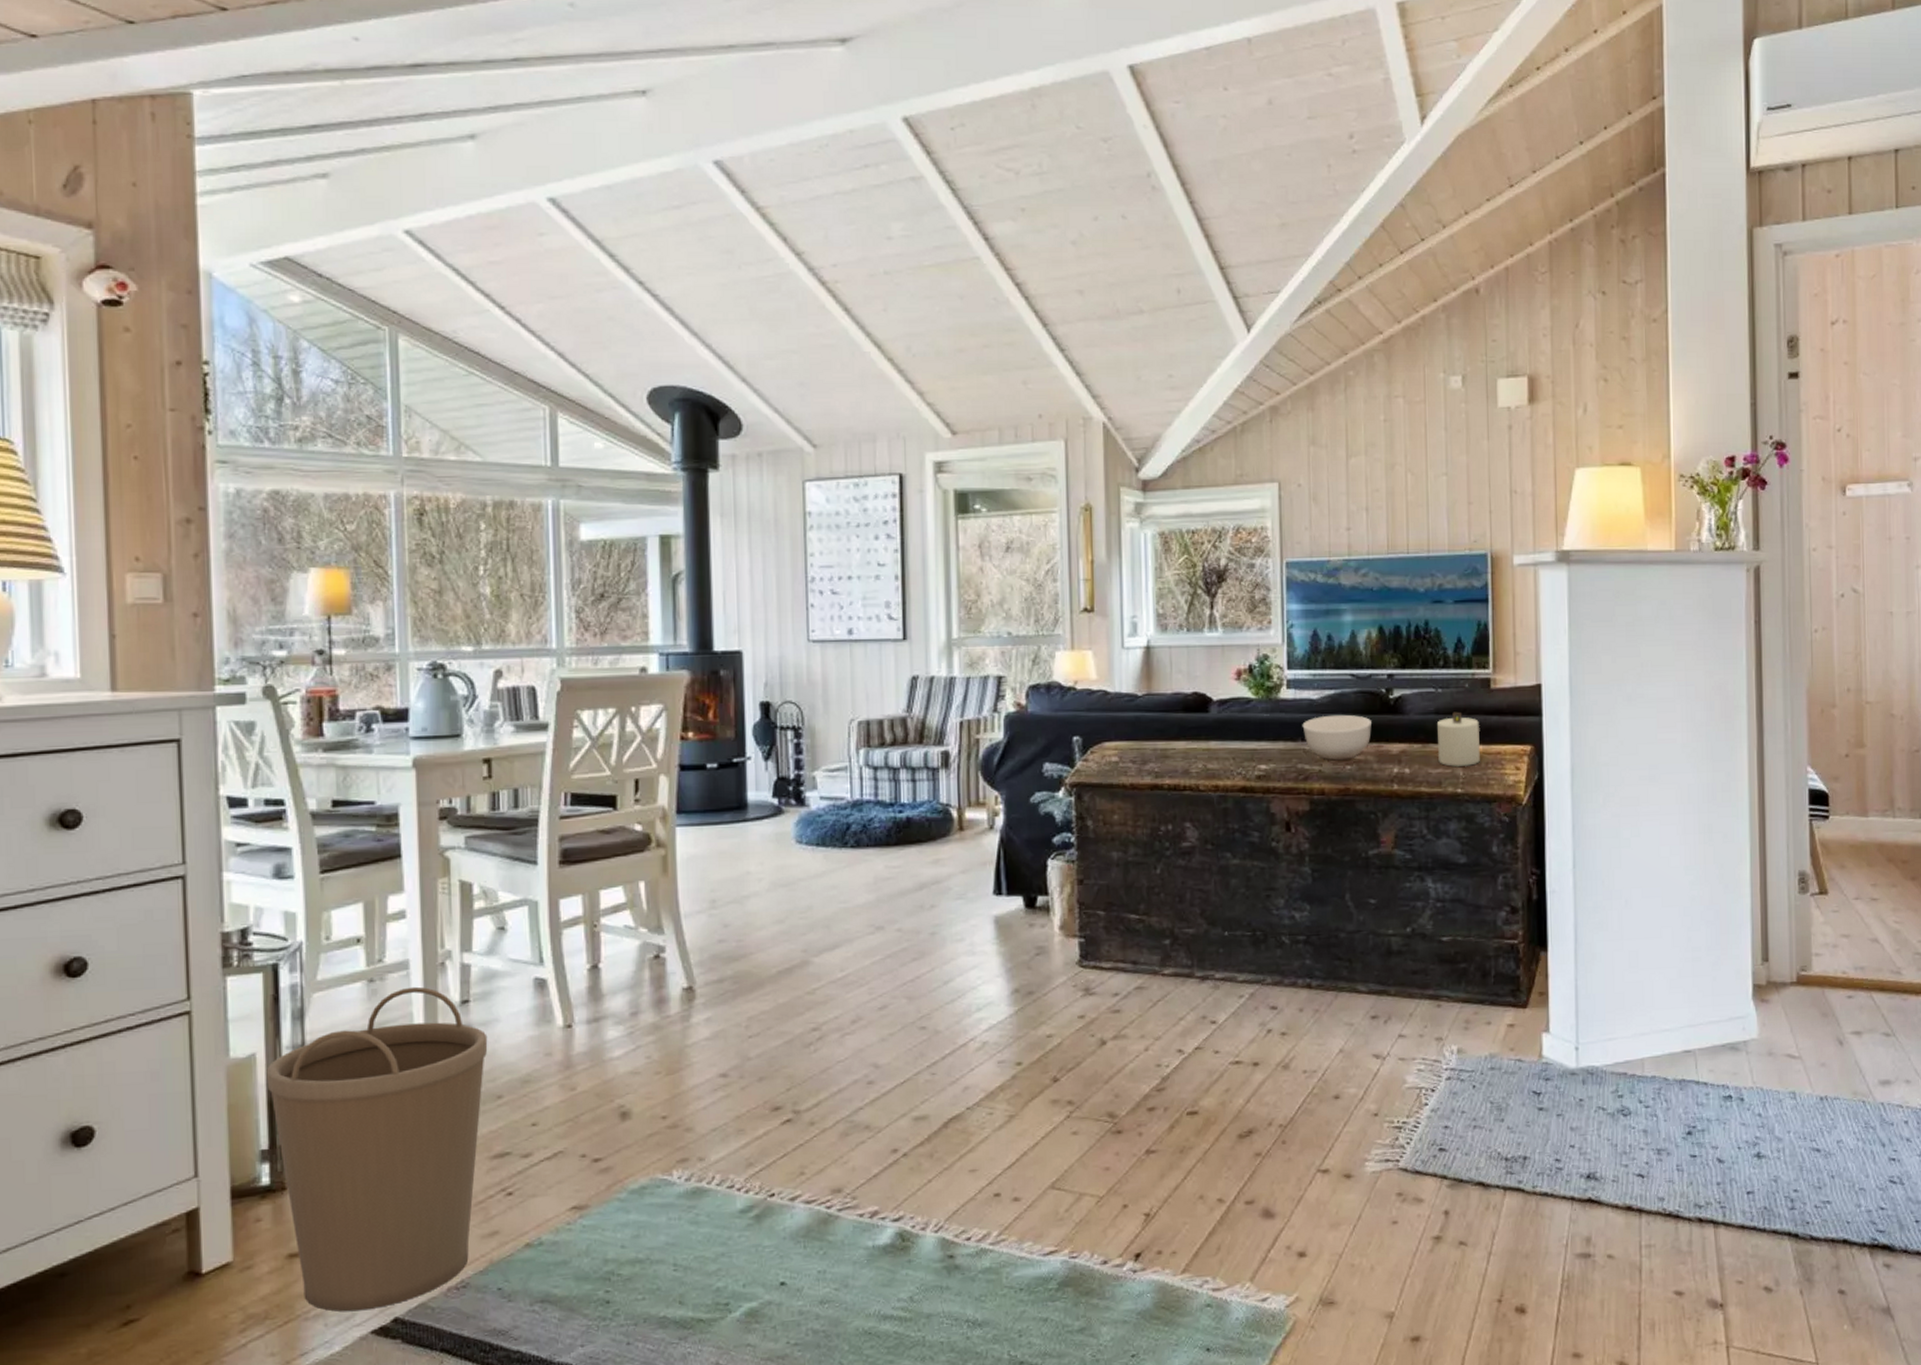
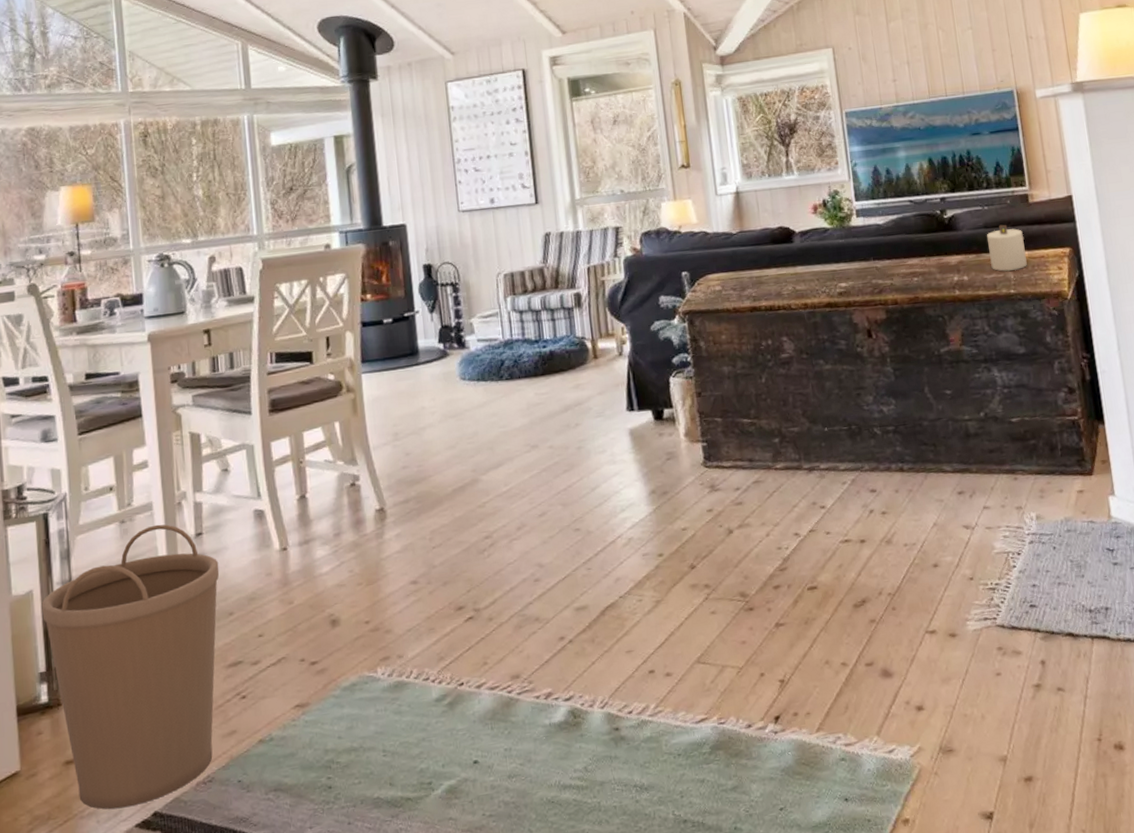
bowl: present [1302,714,1372,762] -> none [872,234,932,276]

